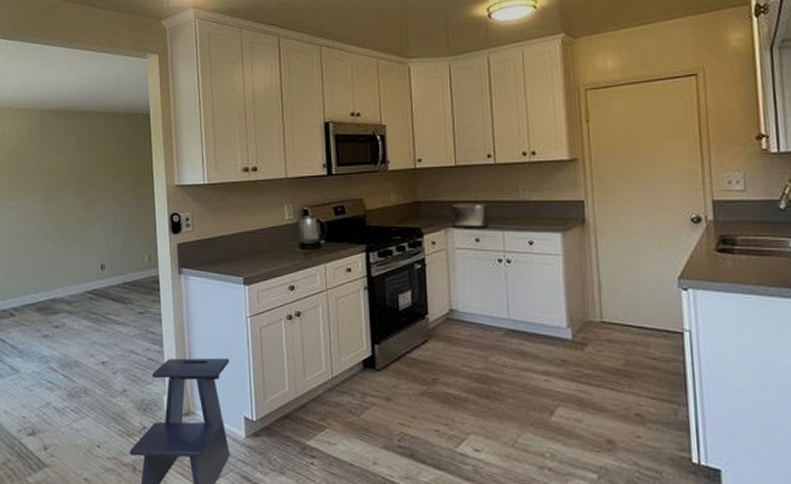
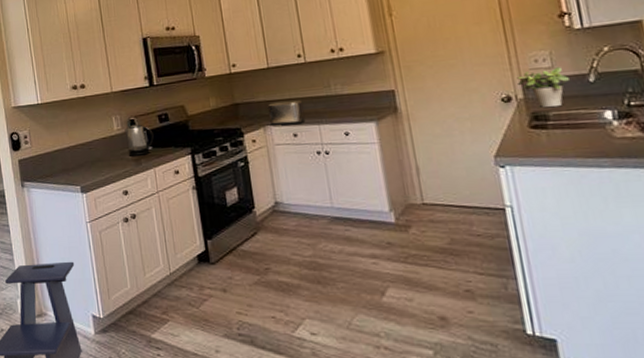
potted plant: none [709,191,762,232] -> present [517,67,571,108]

